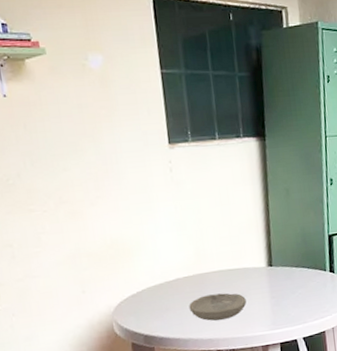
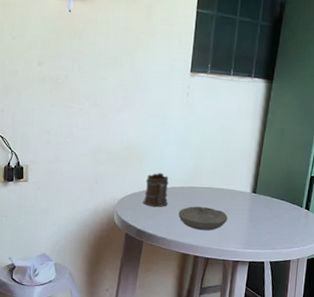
mug: none [142,265,175,307] -> present [143,173,169,208]

